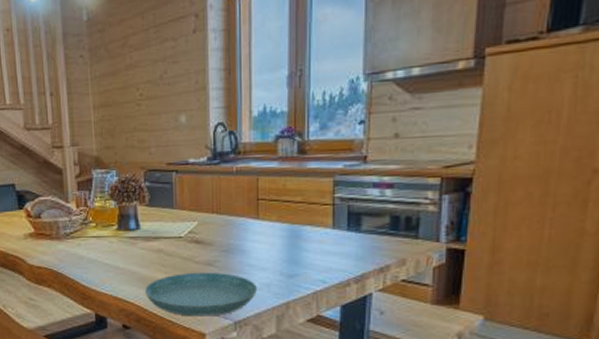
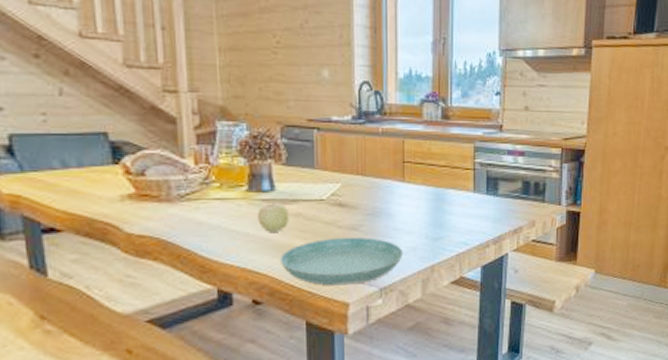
fruit: none [126,238,153,266] -> present [257,200,290,232]

